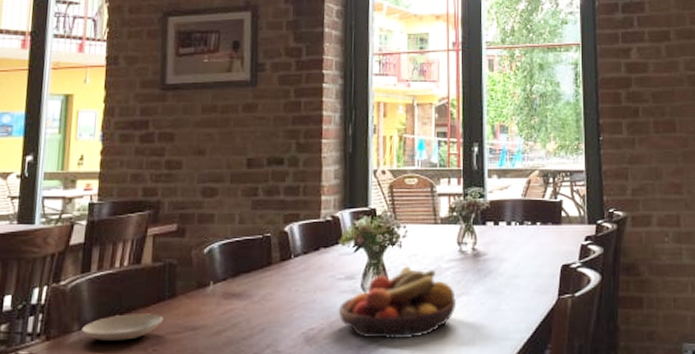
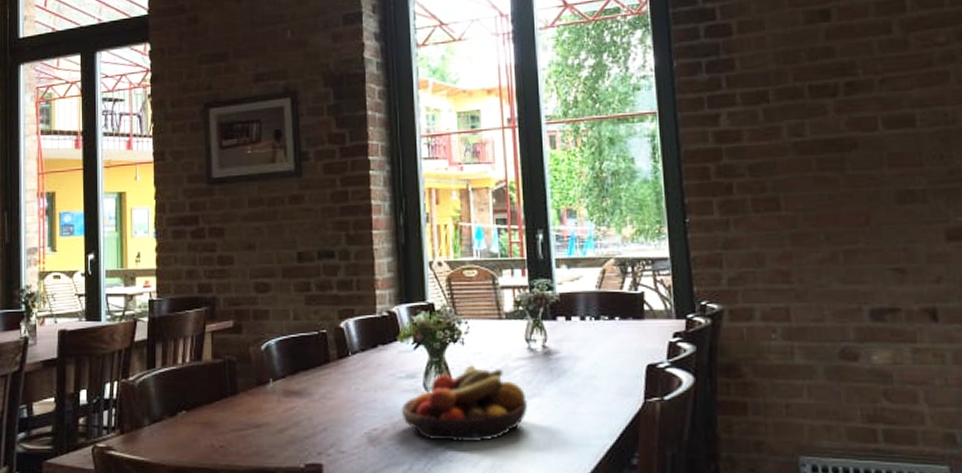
plate: present [82,313,163,341] -> none [152,410,227,436]

